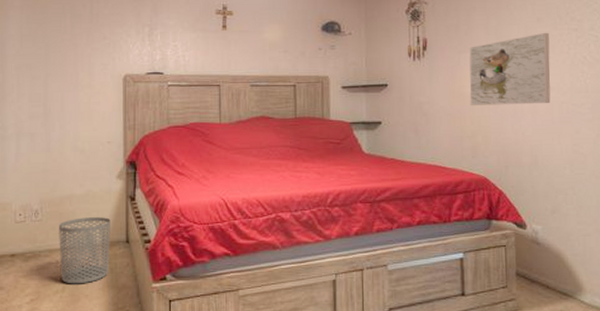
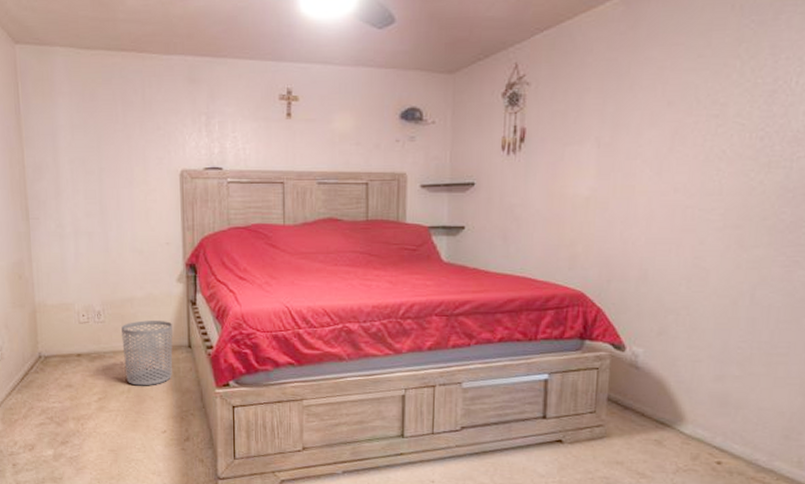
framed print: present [469,32,551,105] -> none [572,119,681,209]

